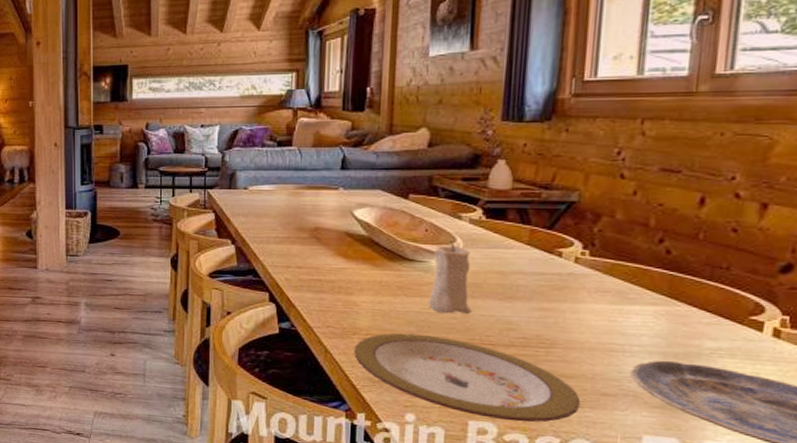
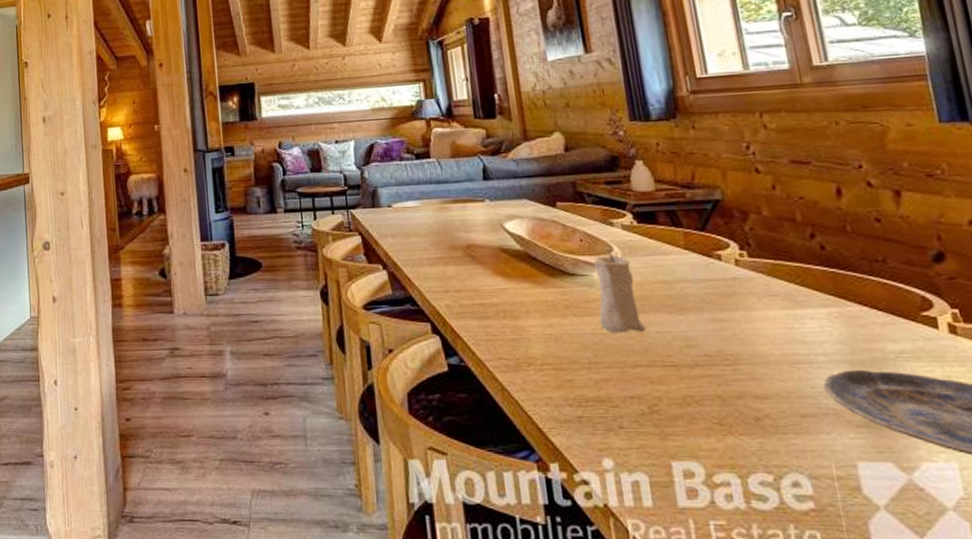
plate: present [354,333,581,422] -> none [532,359,784,458]

